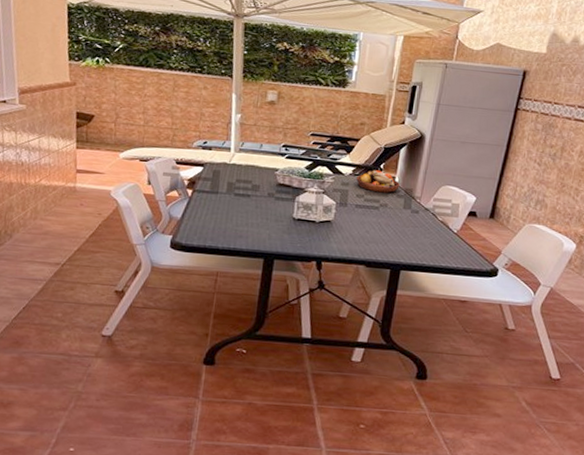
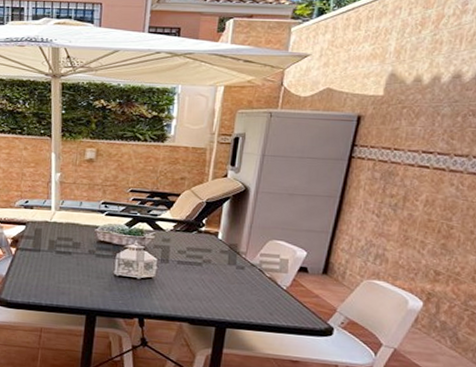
fruit bowl: present [356,170,400,193] -> none [178,225,223,249]

